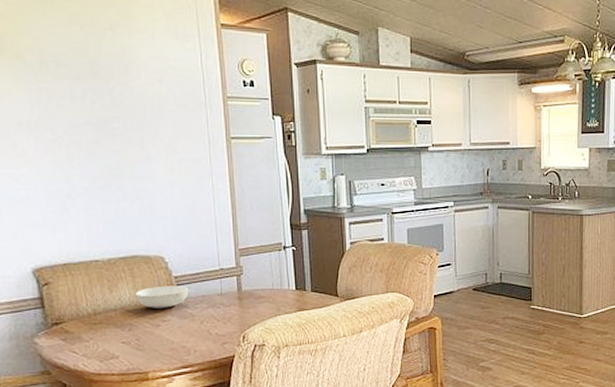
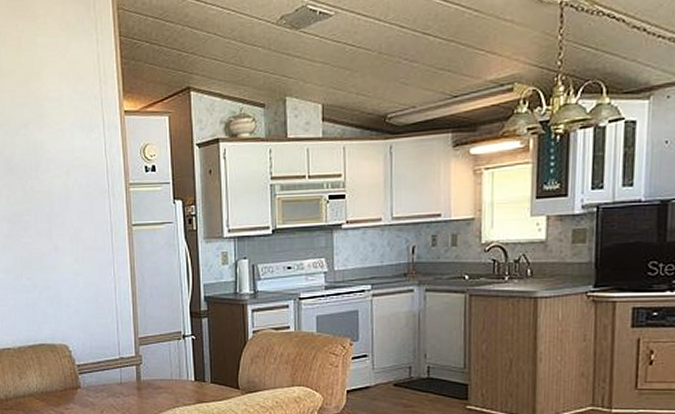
serving bowl: present [136,285,189,308] -> none [42,374,90,396]

